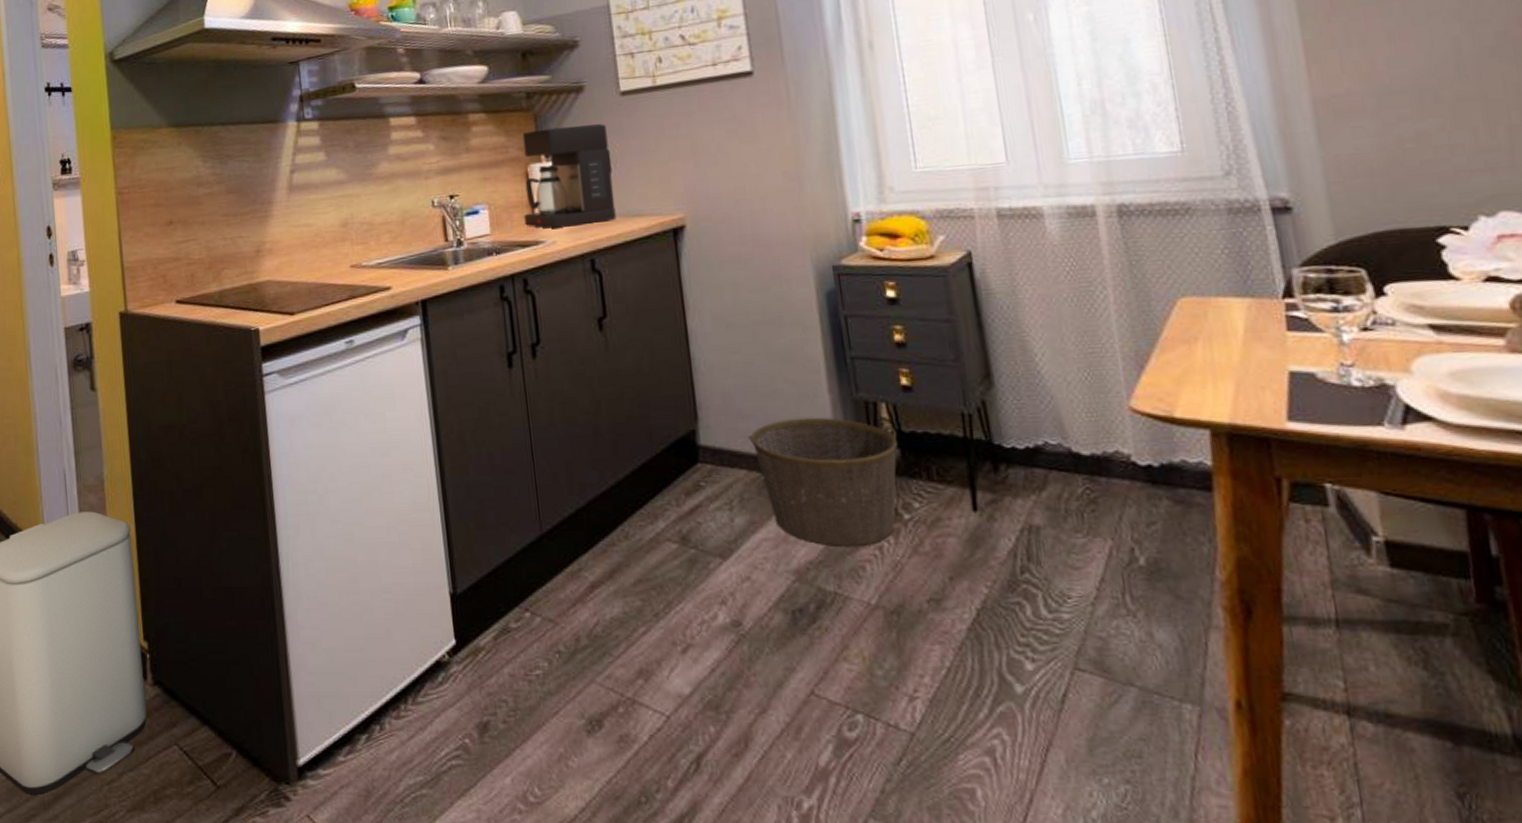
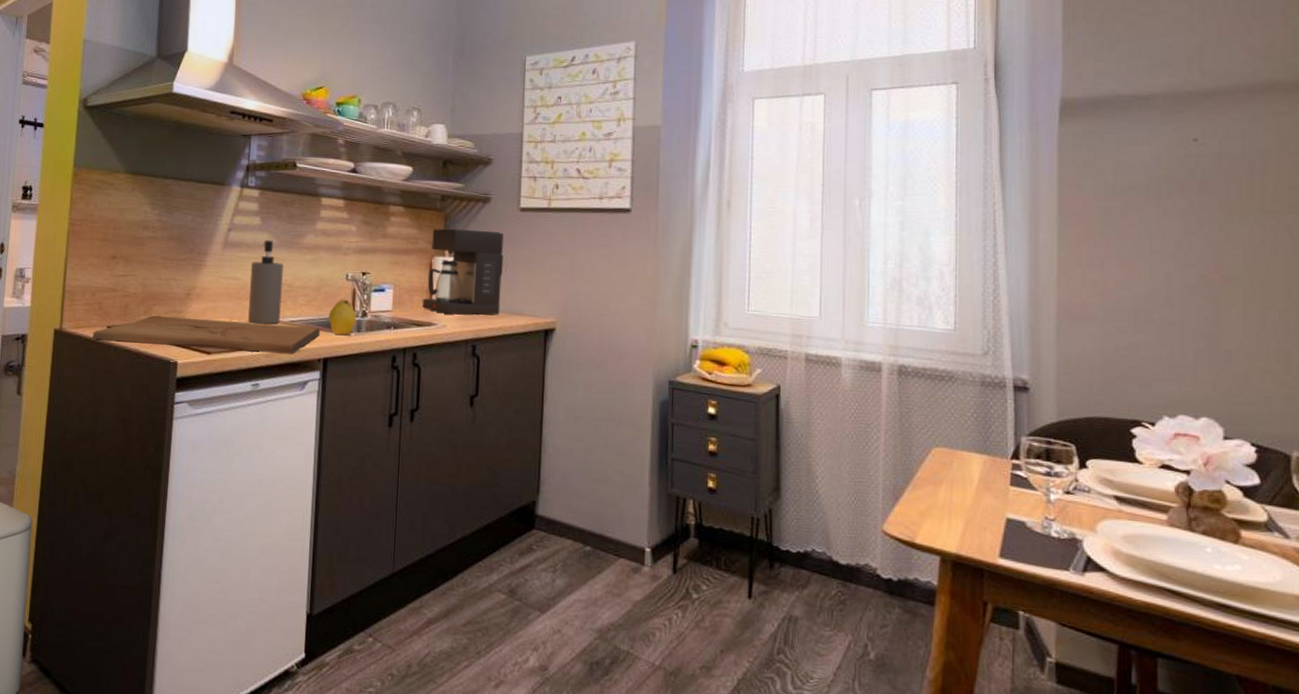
cutting board: none [161,266,413,318] -> present [92,315,320,356]
soap dispenser: none [322,175,366,273] -> present [247,240,284,325]
fruit: none [418,229,452,272] -> present [328,299,357,336]
basket: present [749,418,898,546] -> none [579,503,698,616]

